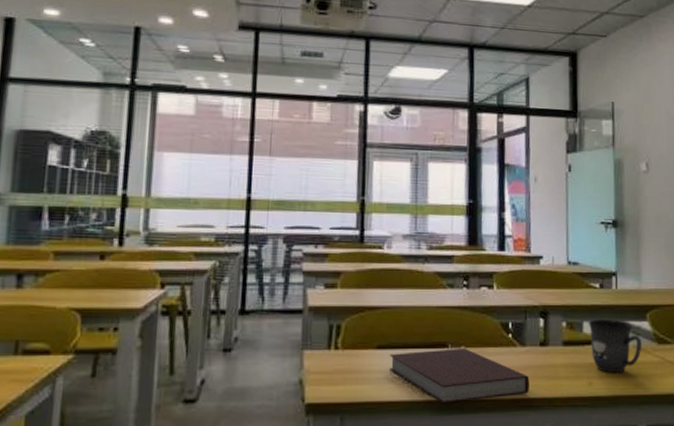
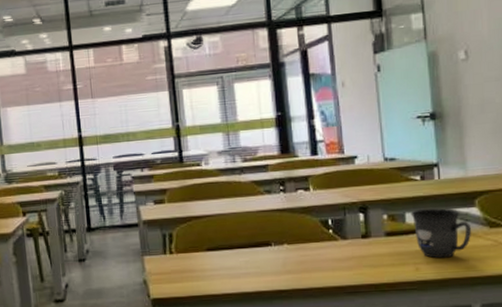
notebook: present [389,347,530,404] -> none [218,244,355,294]

